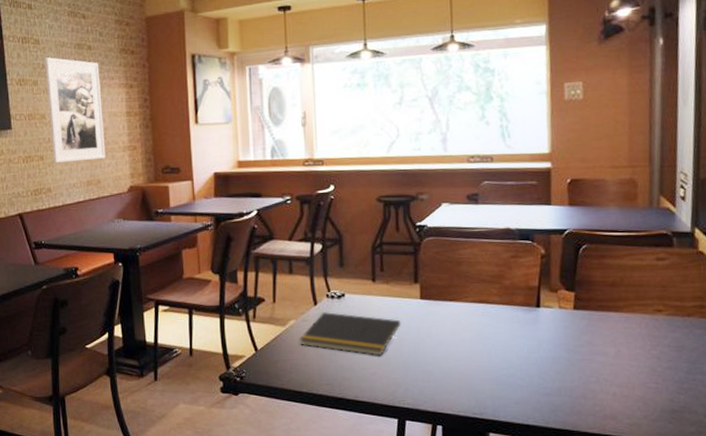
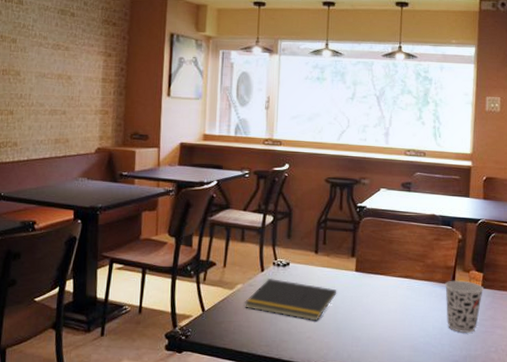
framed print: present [45,57,106,163] -> none [23,18,80,120]
cup: none [528,302,578,363] -> present [445,280,484,334]

